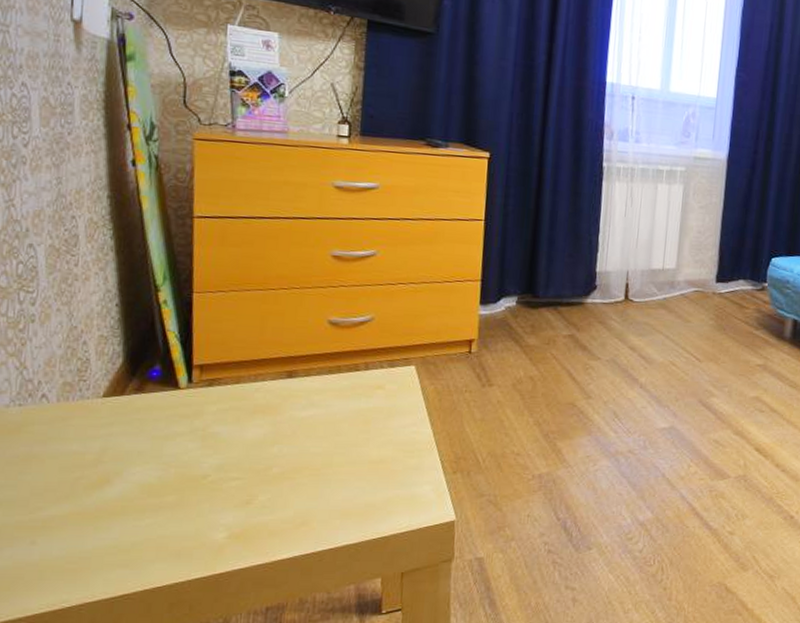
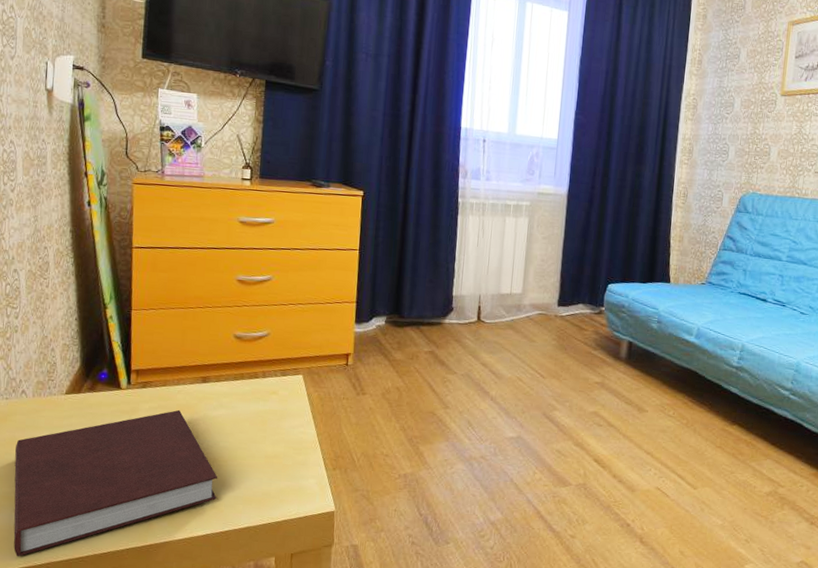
notebook: none [31,411,309,600] -> present [13,409,218,557]

